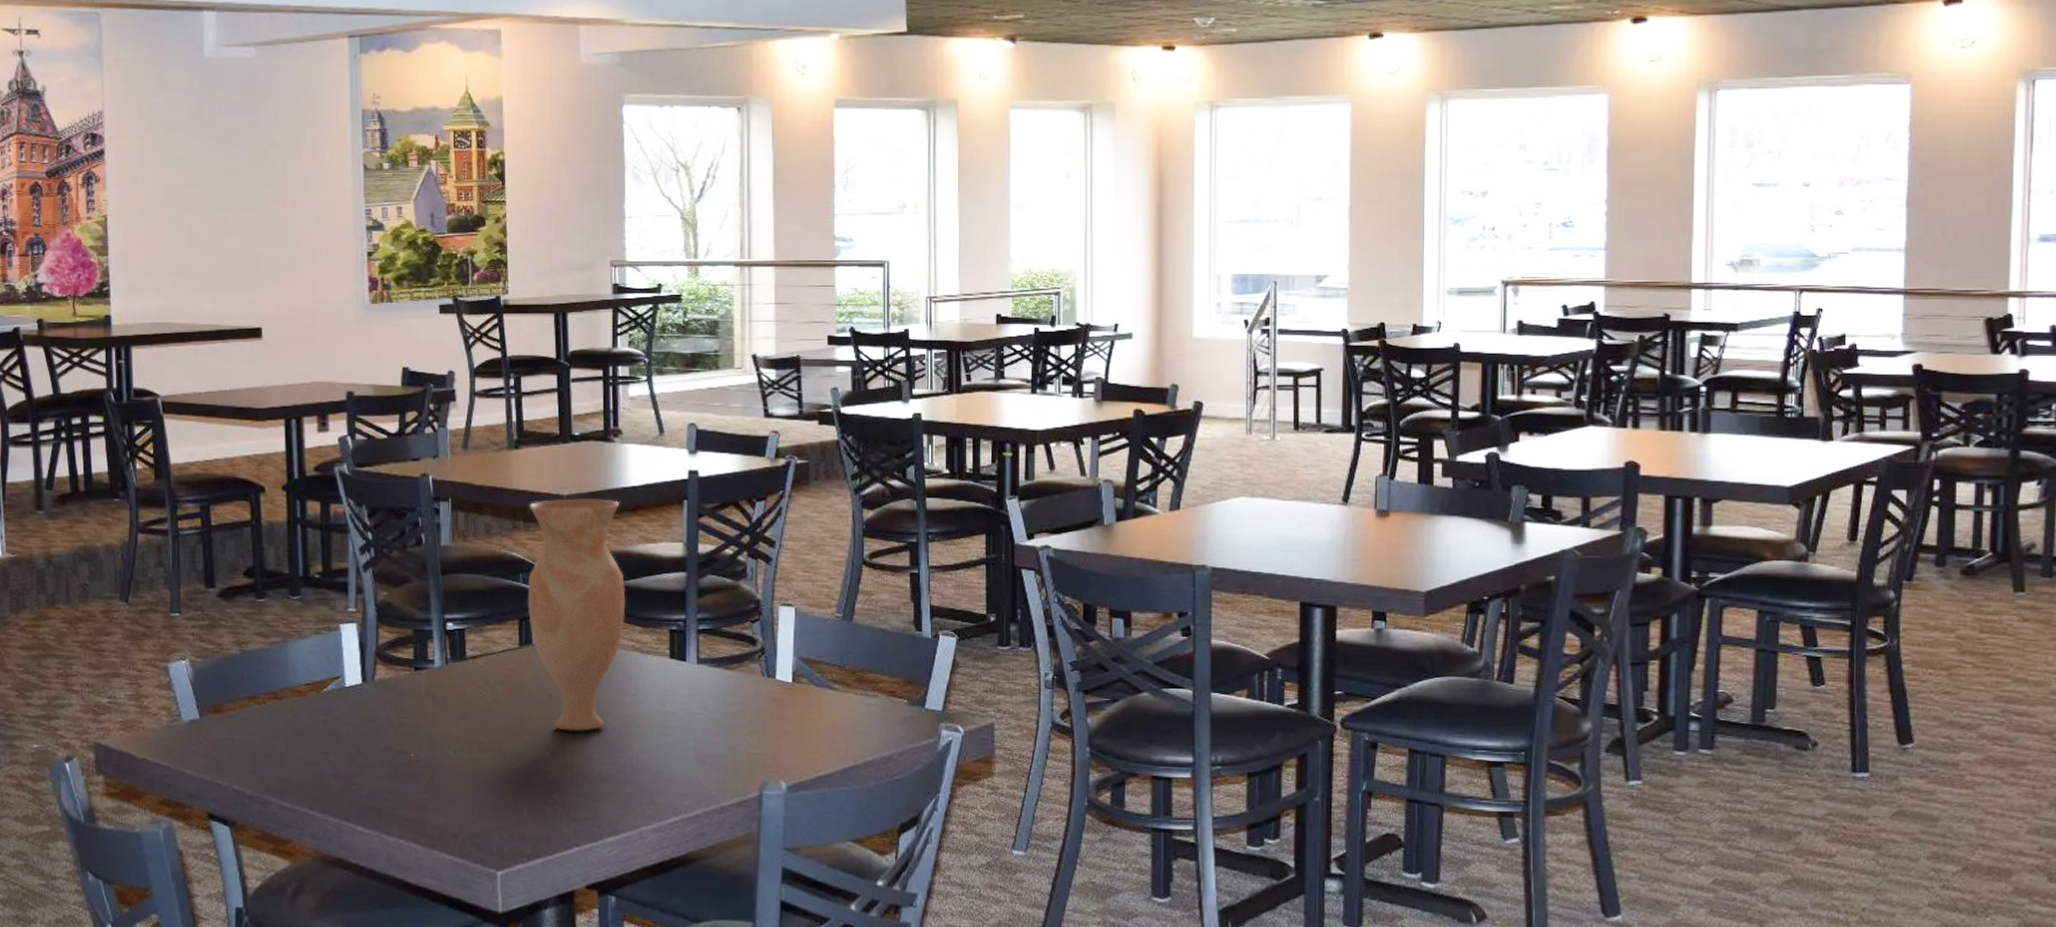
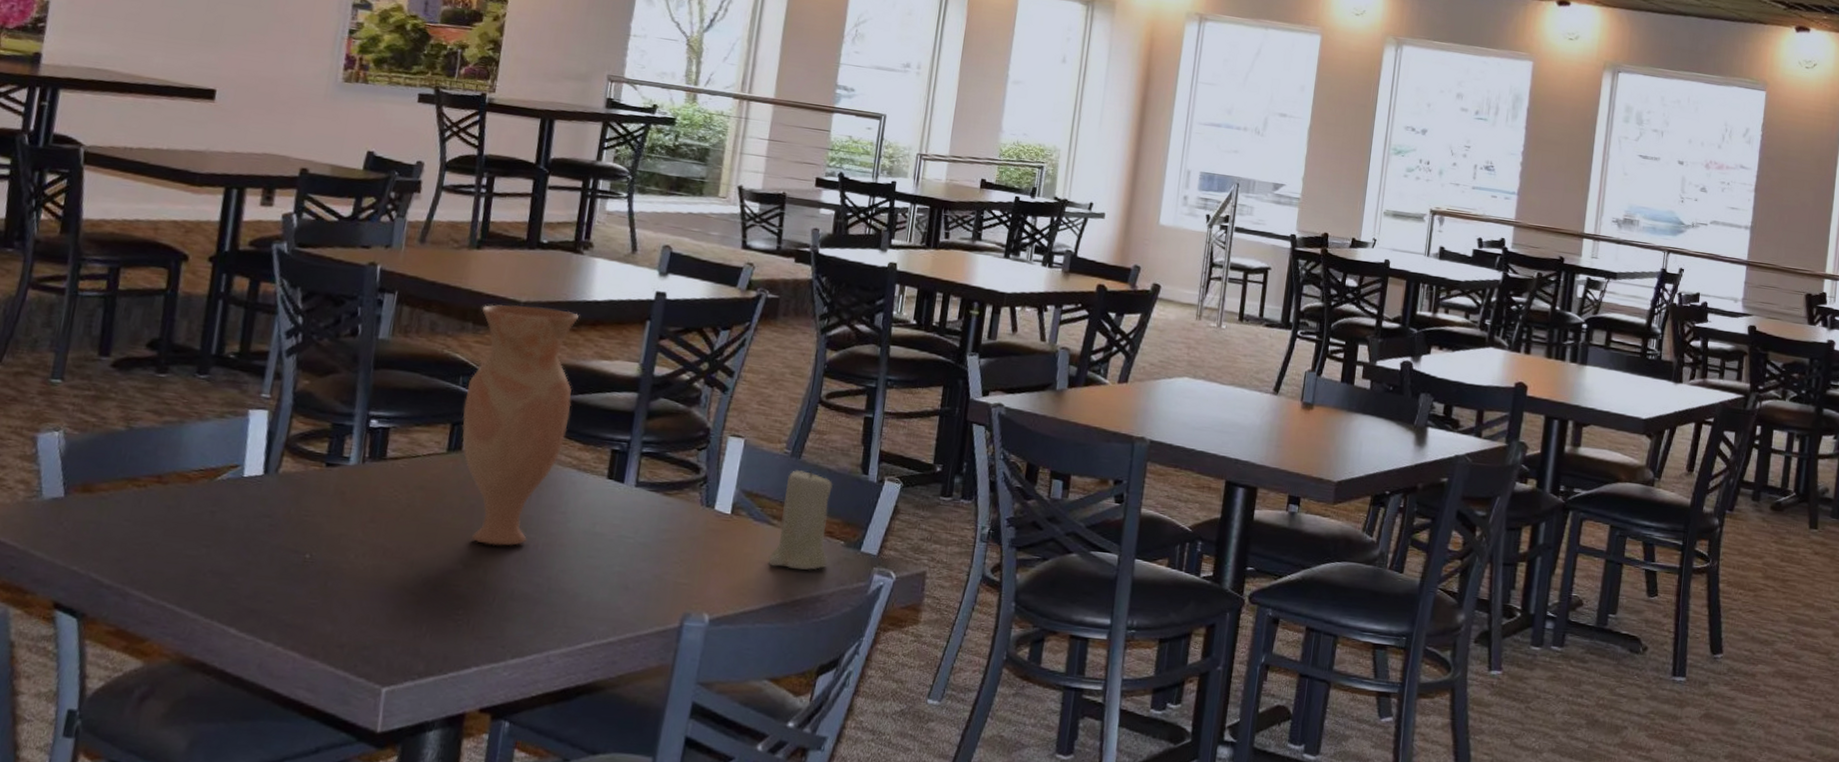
candle: none [835,629,894,732] -> present [768,468,833,570]

